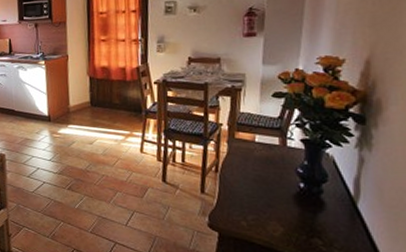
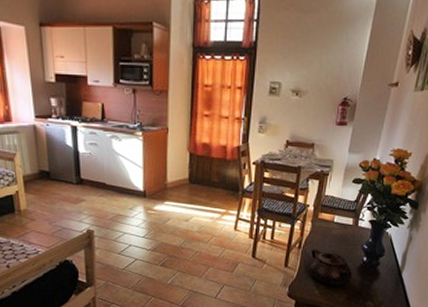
teapot: none [229,171,289,217] -> present [308,248,353,286]

